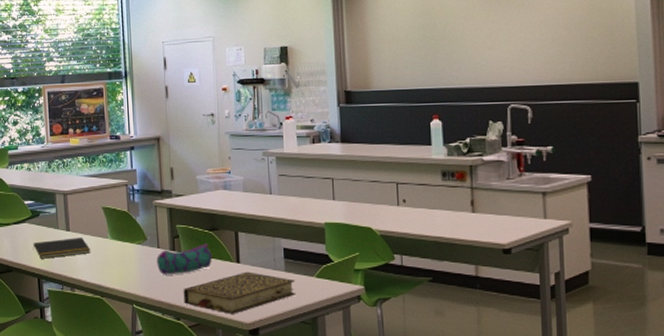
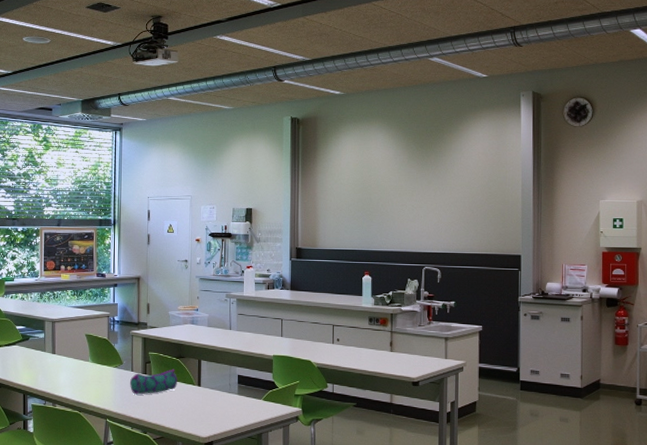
notepad: present [32,238,91,259] -> none [20,360,73,377]
book: present [183,272,296,314] -> none [151,394,246,429]

